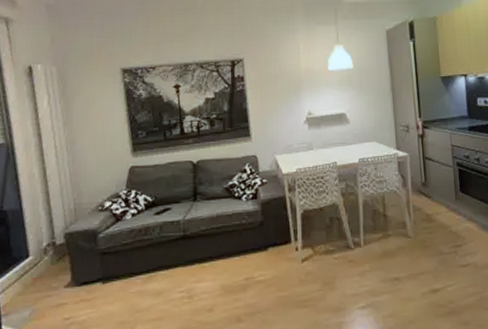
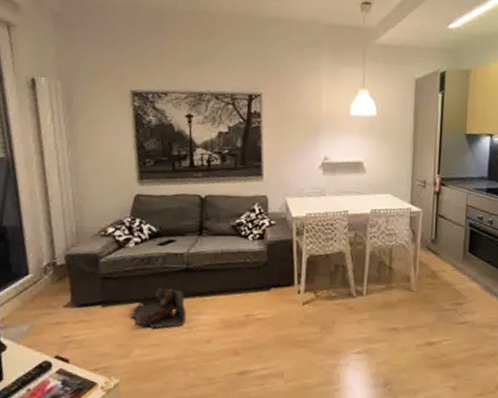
bag: none [131,258,186,302] -> present [131,287,186,329]

